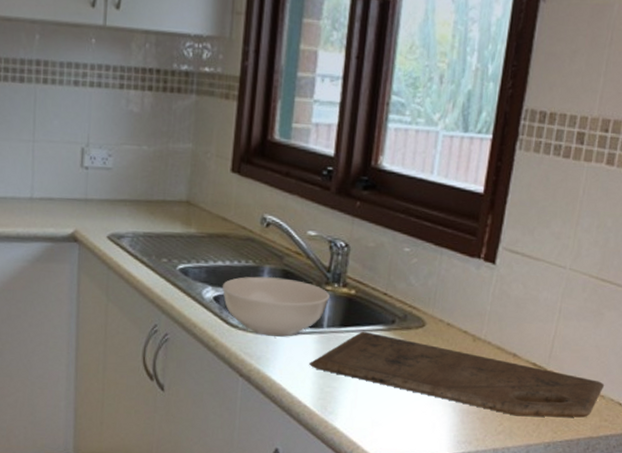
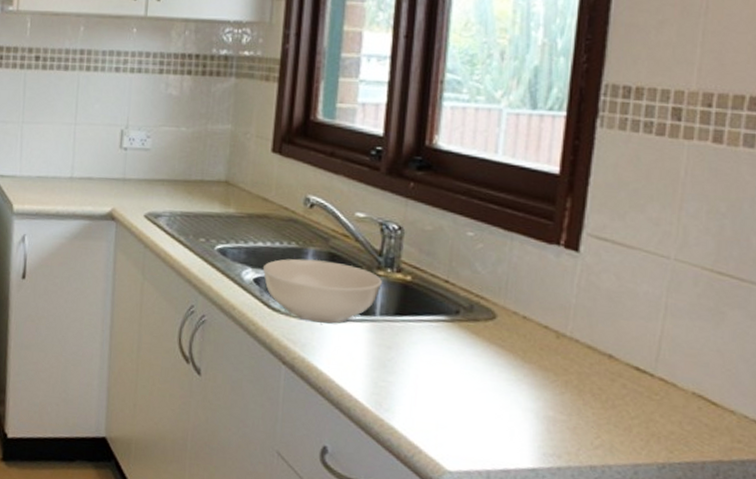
cutting board: present [308,331,605,418] -> none [359,321,734,437]

